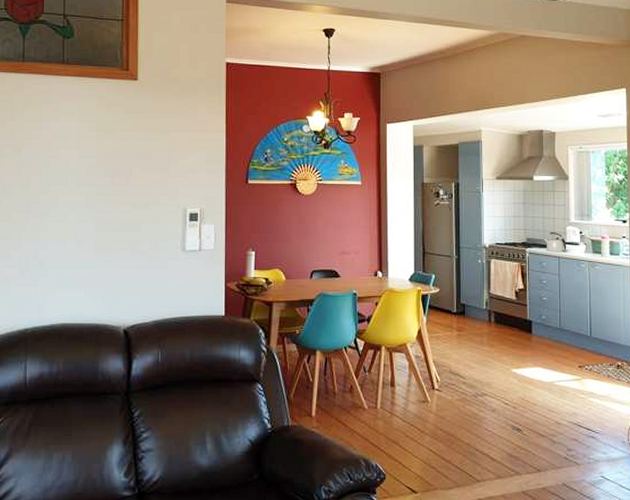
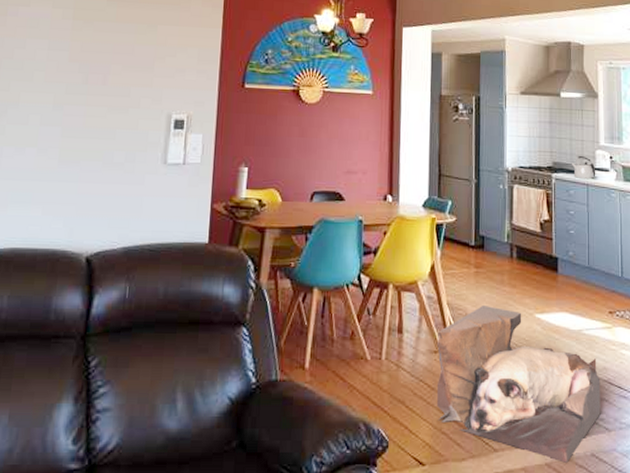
dog bed: none [424,363,571,491] -> present [436,306,601,463]

